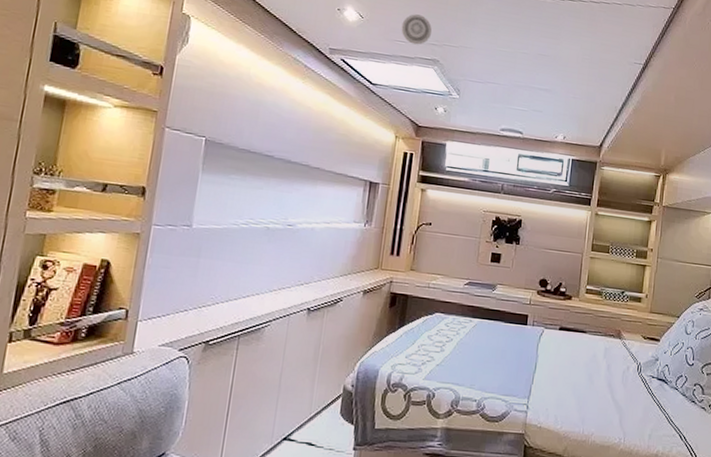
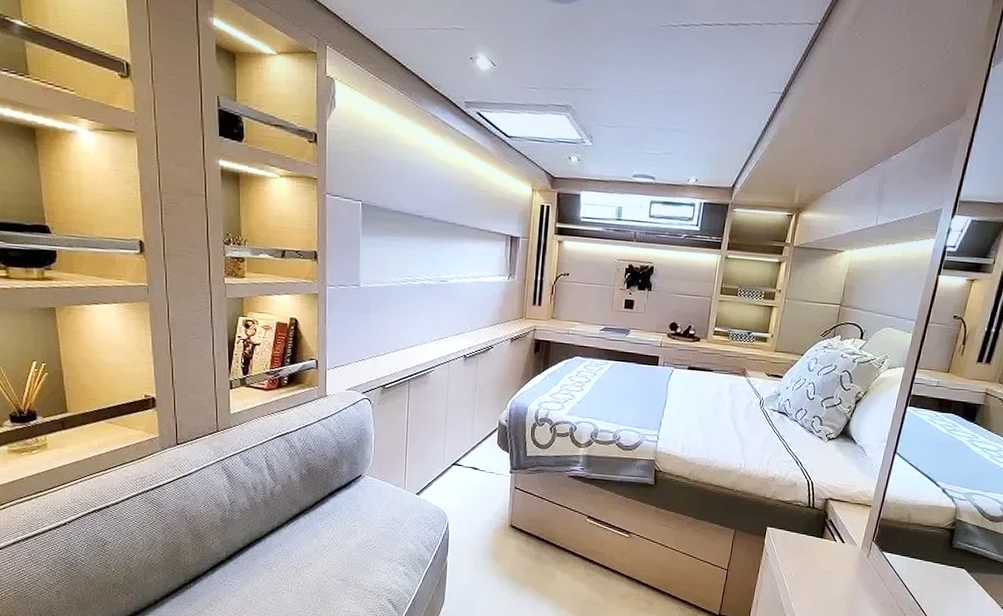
smoke detector: present [401,14,432,45] -> none [533,56,564,91]

